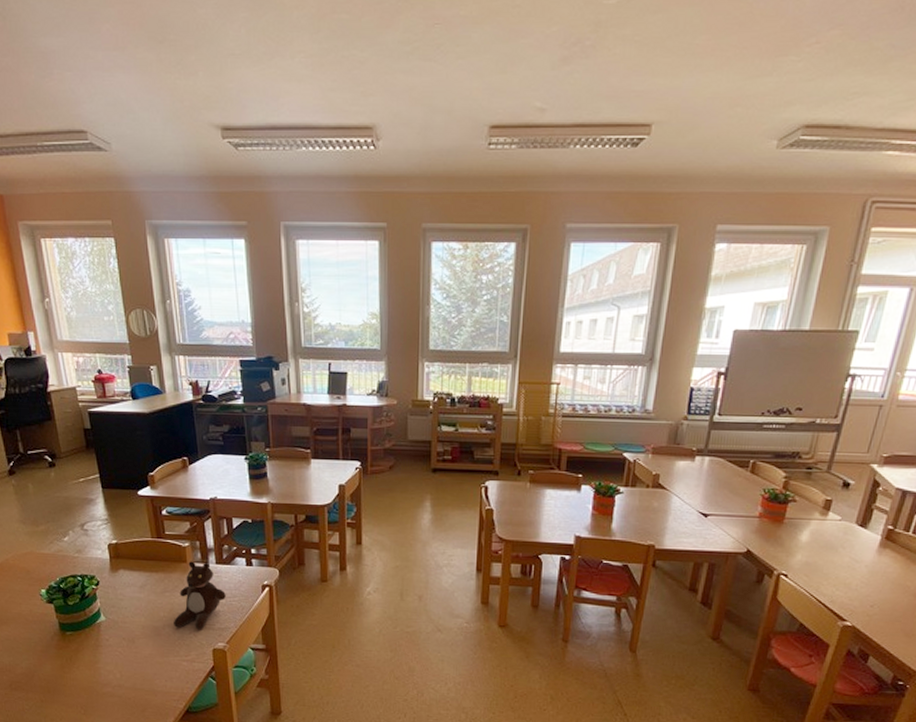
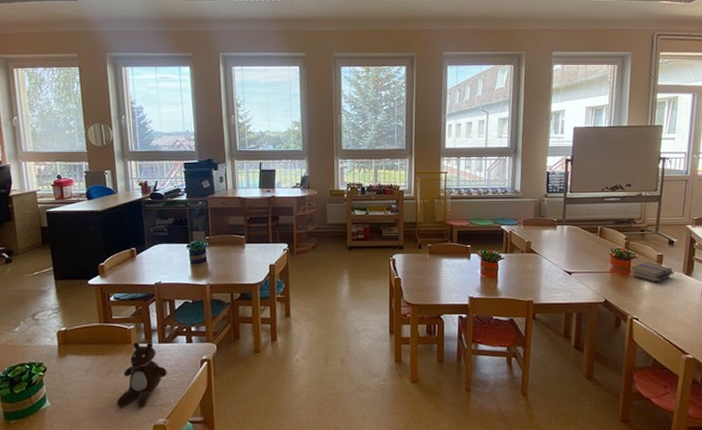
books: none [787,507,844,533] -> present [631,262,674,283]

